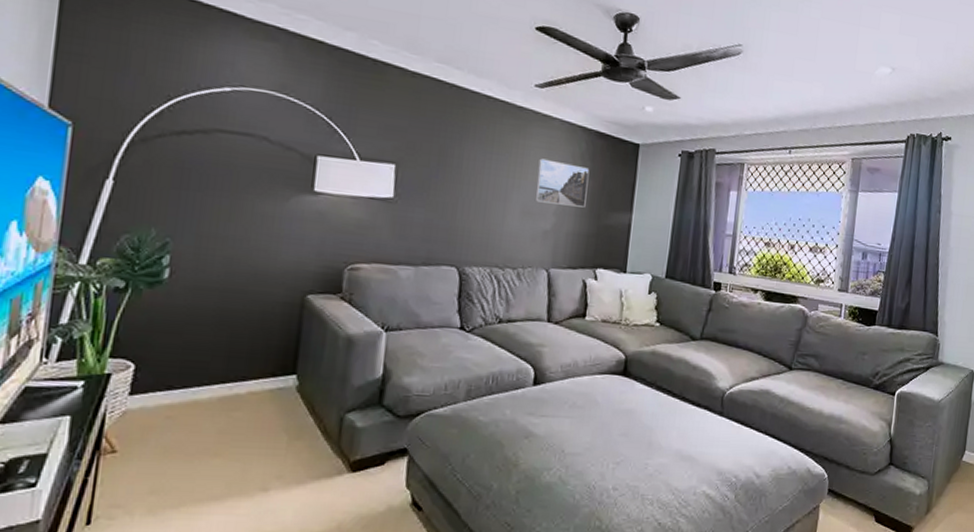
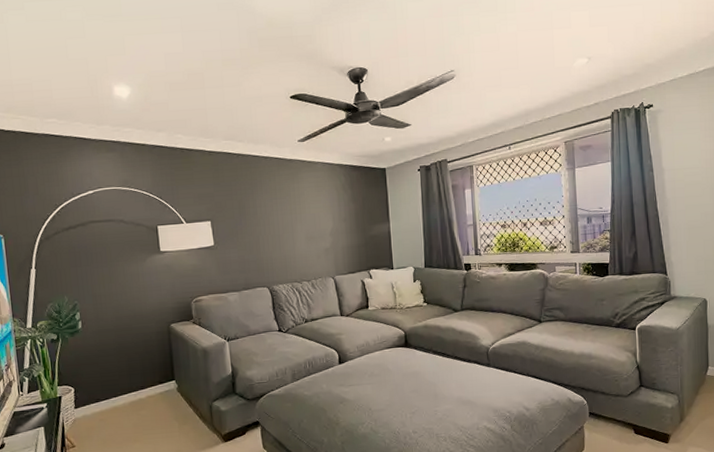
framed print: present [534,158,590,208] -> none [312,194,353,228]

